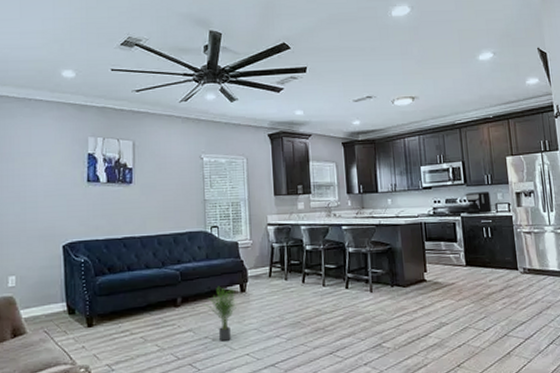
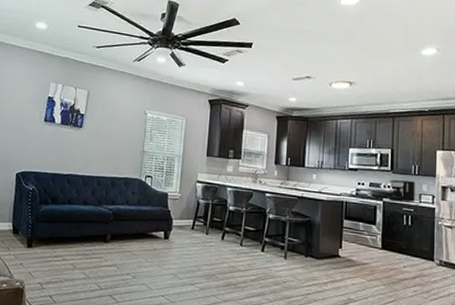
potted plant: present [203,286,237,341] -> none [129,230,160,281]

